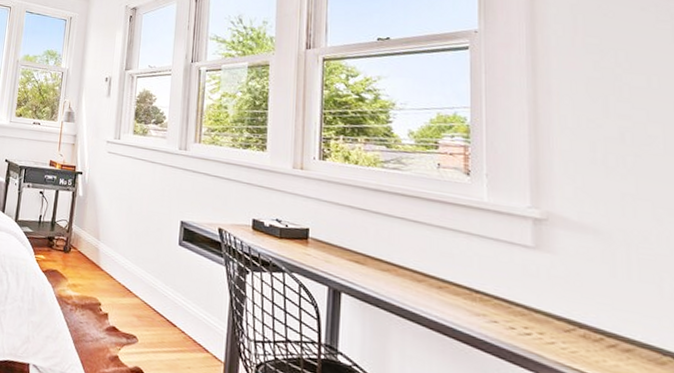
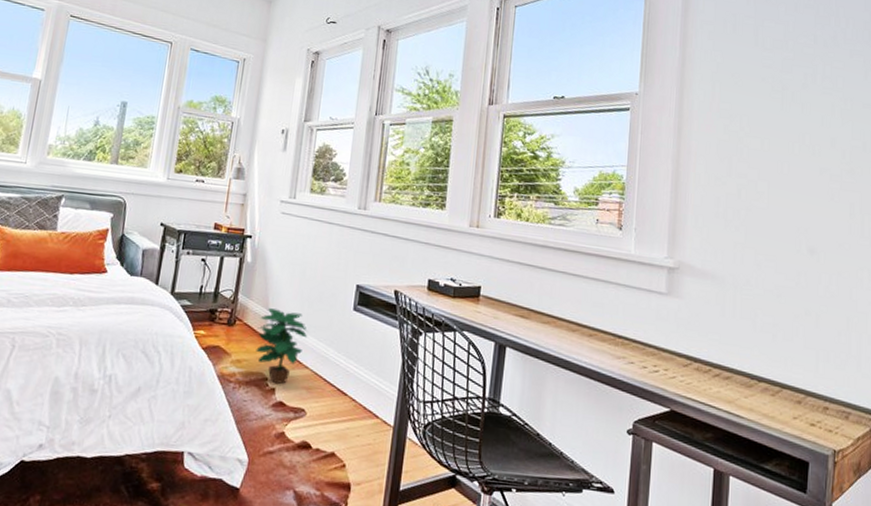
potted plant: none [89,239,137,310] -> present [256,308,308,385]

